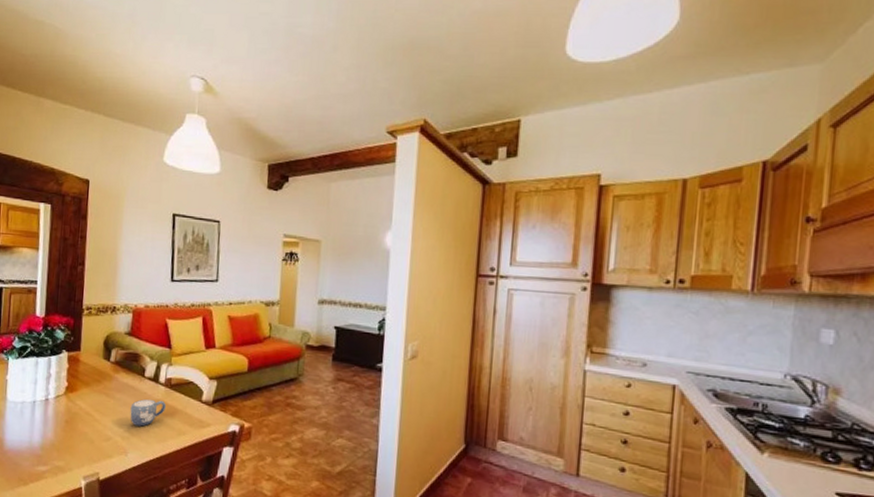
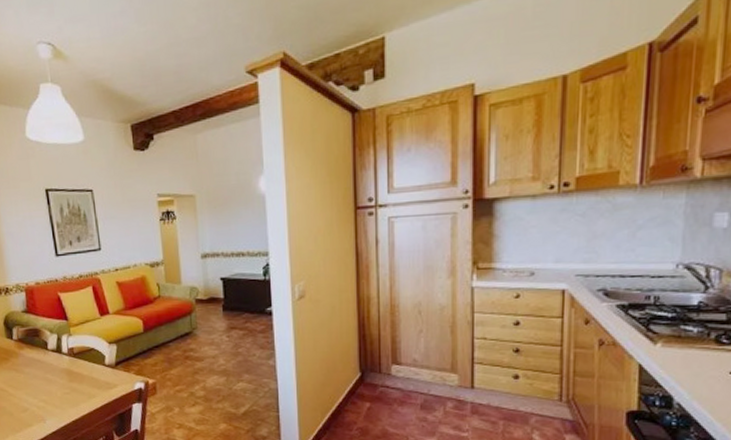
mug: present [130,399,166,427] -> none [40,369,73,395]

